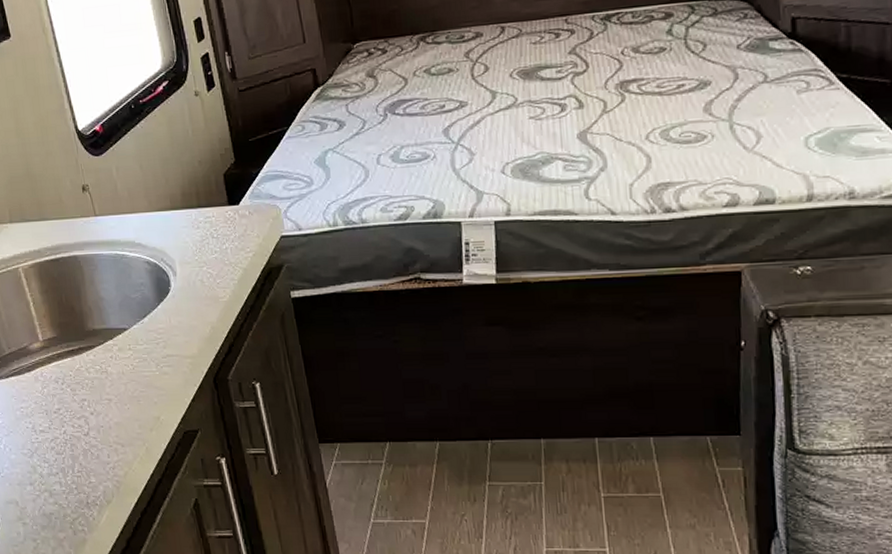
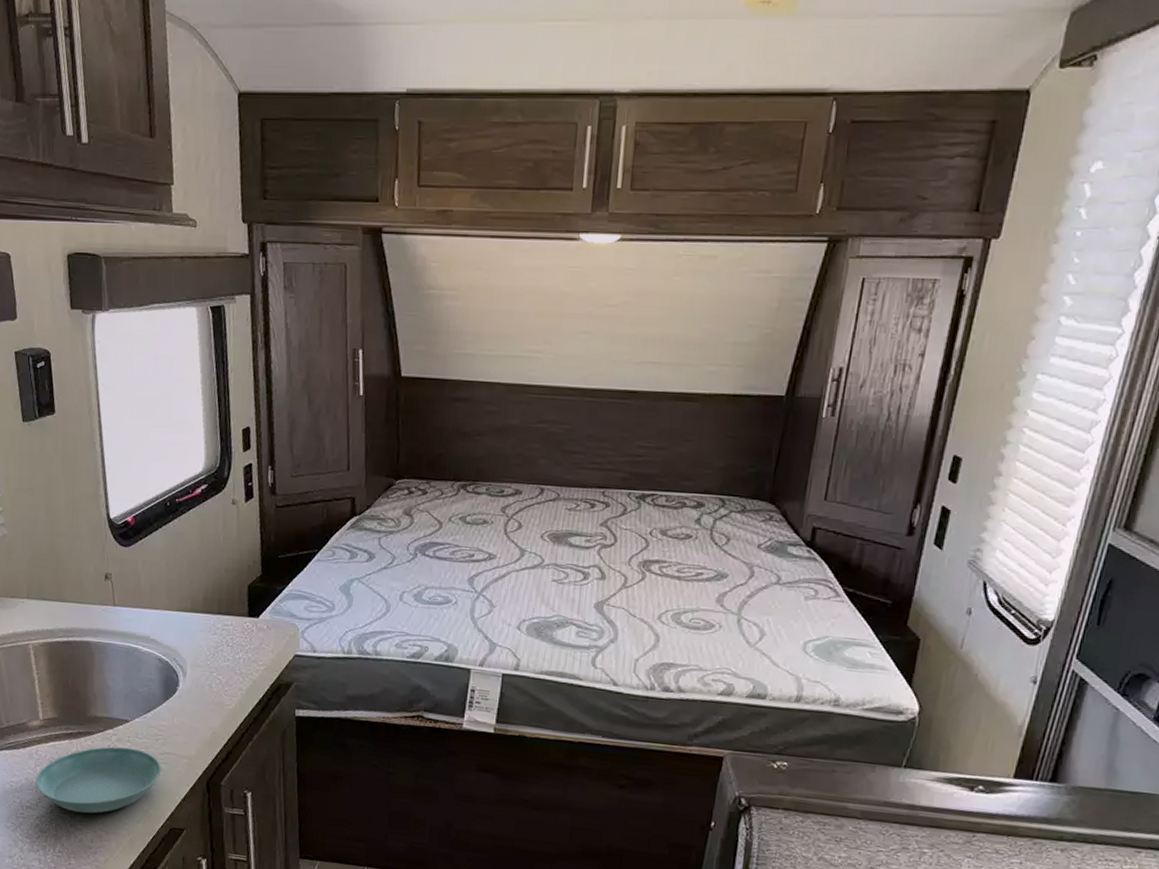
saucer: none [44,355,167,429] -> present [35,746,162,814]

